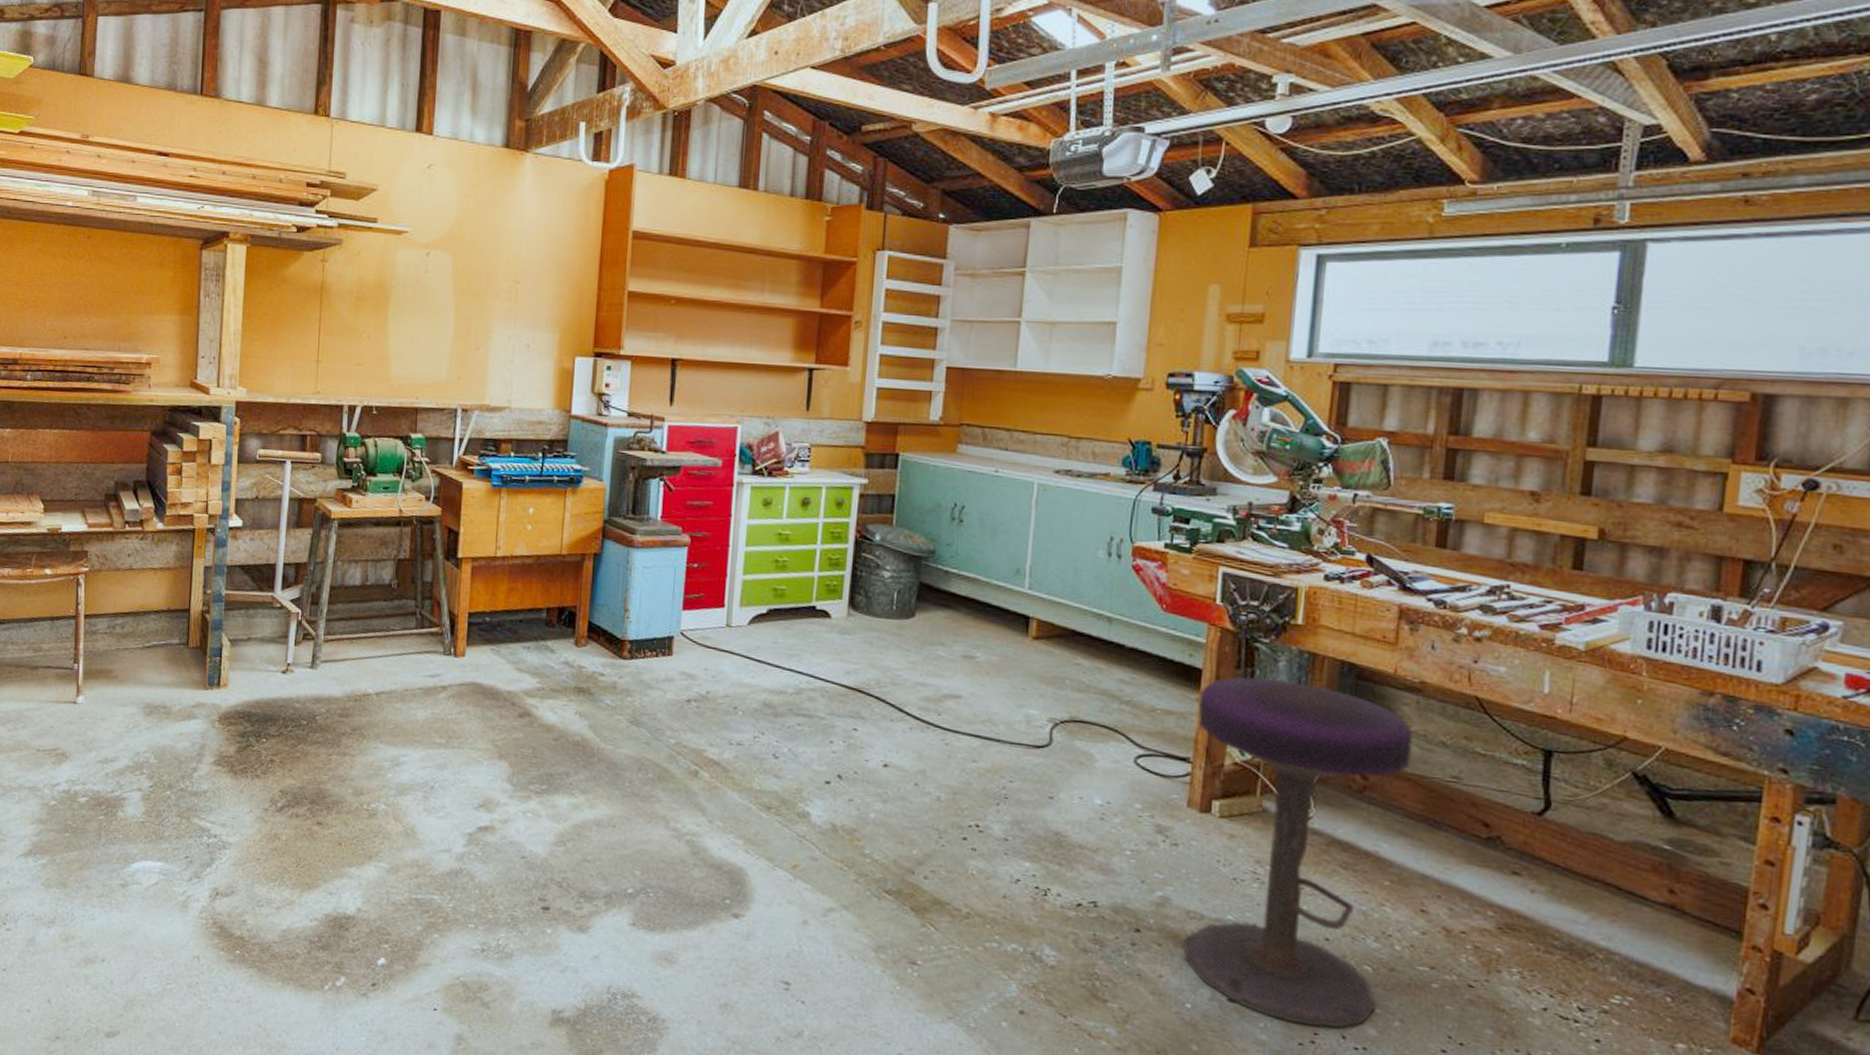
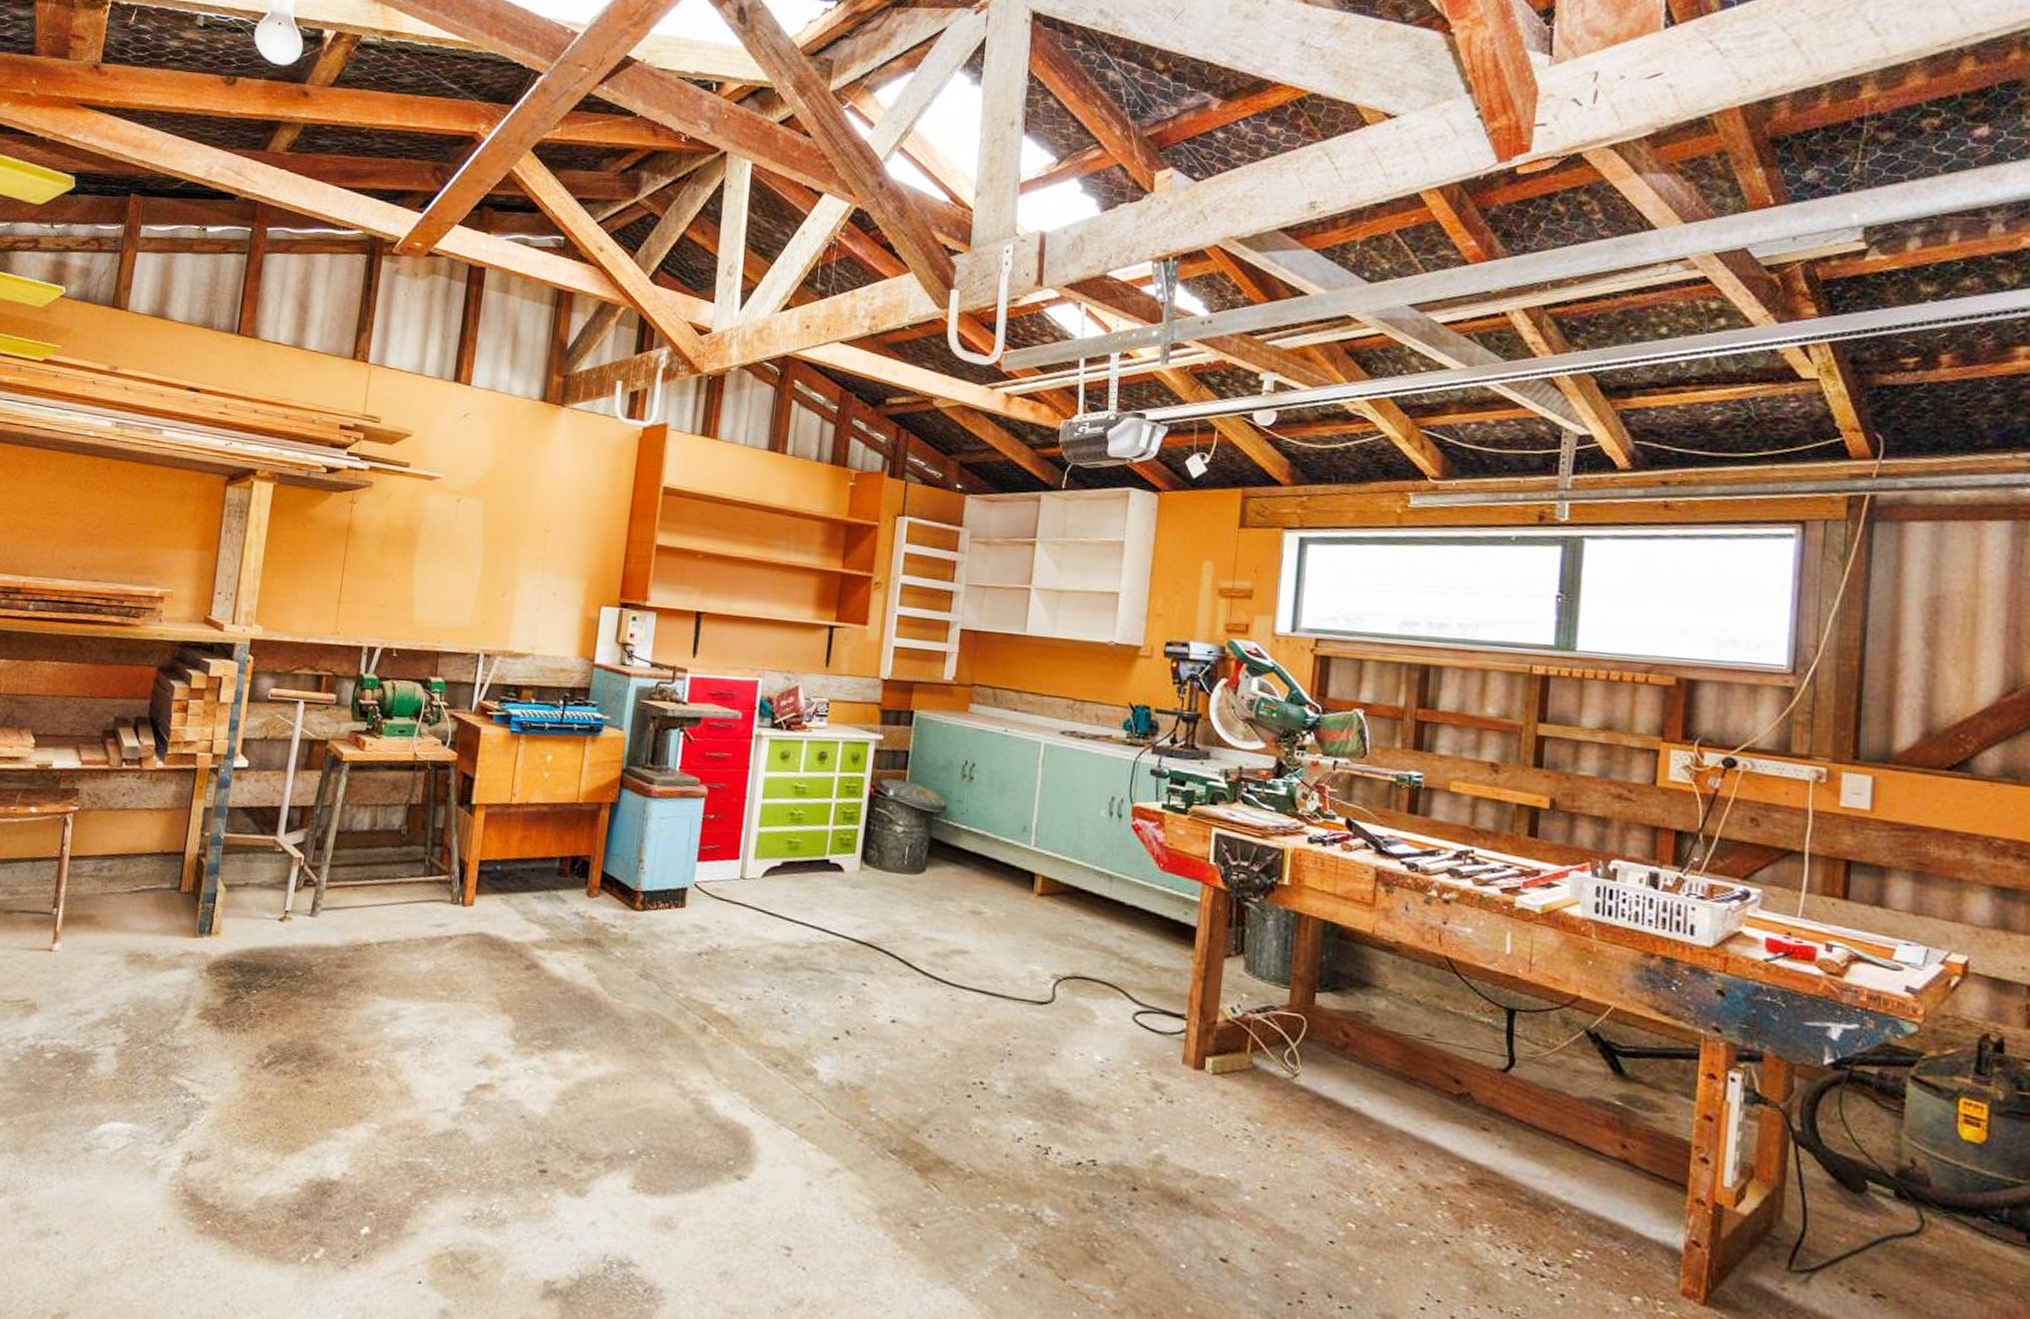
stool: present [1184,677,1413,1028] -> none [1179,935,1390,1287]

